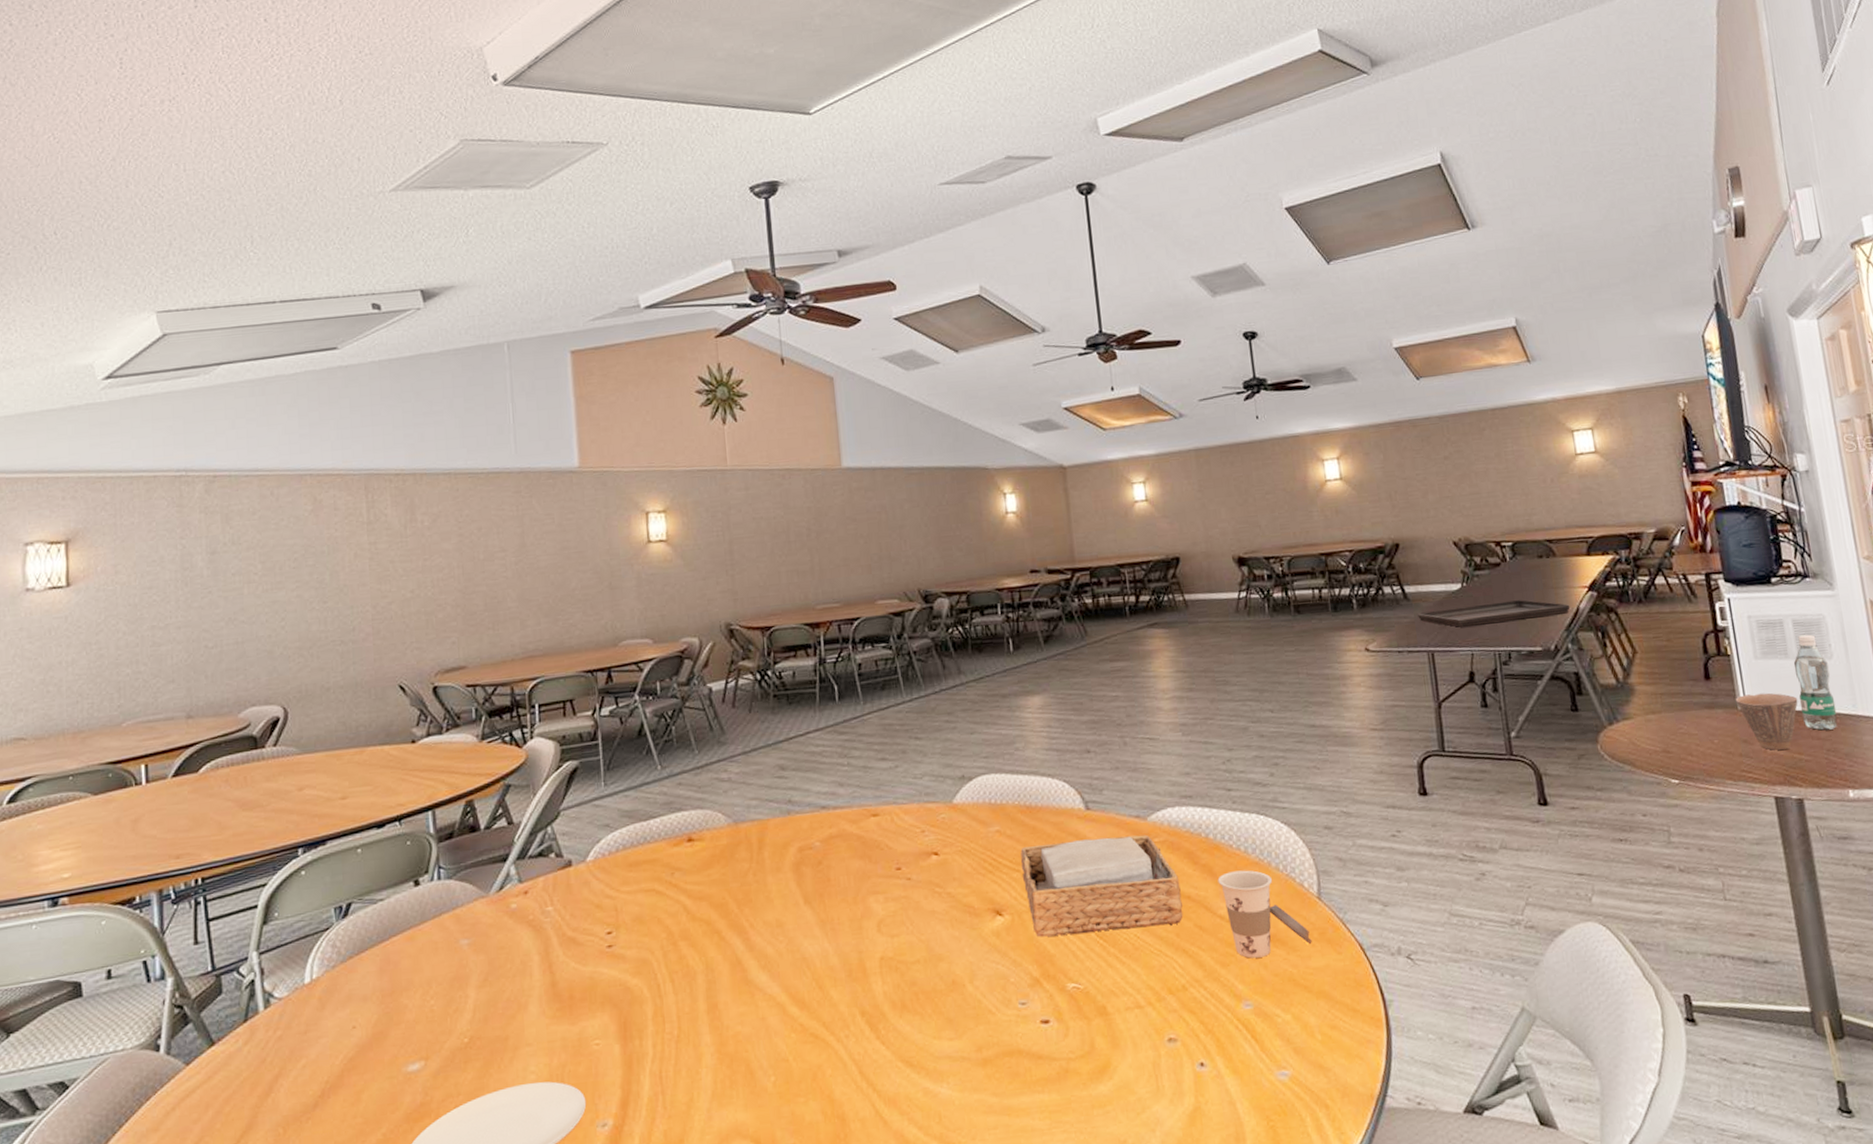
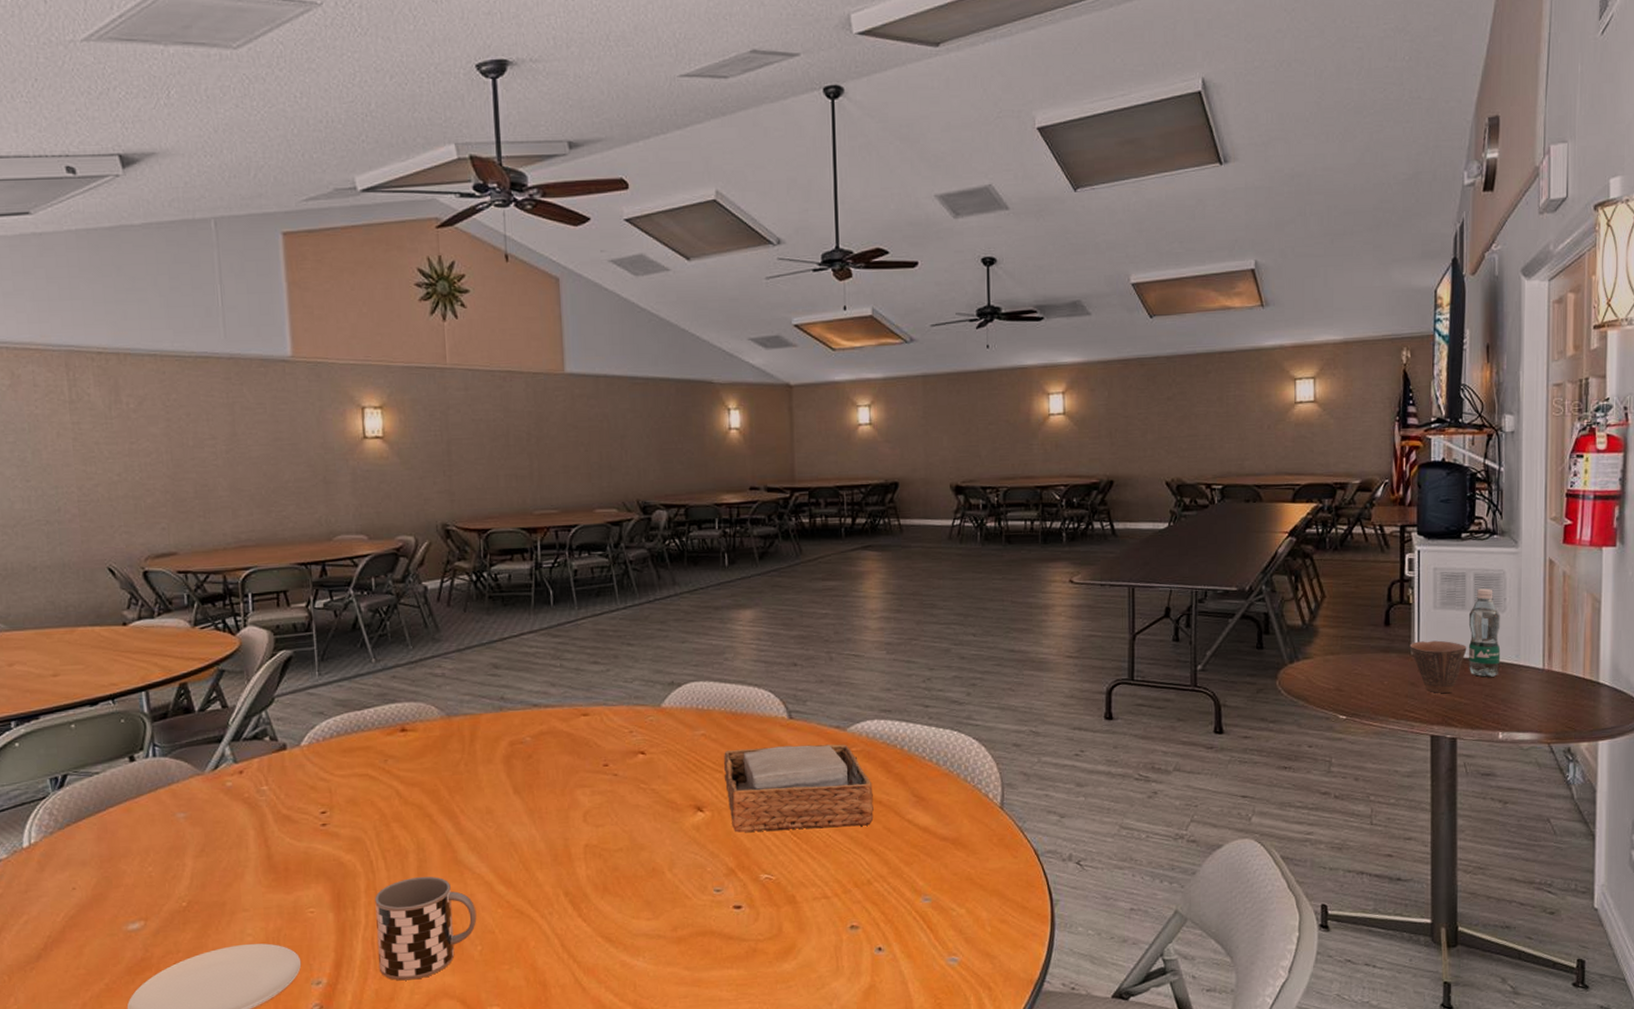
cup: none [662,999,770,1120] -> present [375,876,477,981]
cup: present [1217,870,1312,959] -> none [908,780,991,859]
serving tray: present [1418,600,1570,628] -> none [1123,541,1269,566]

